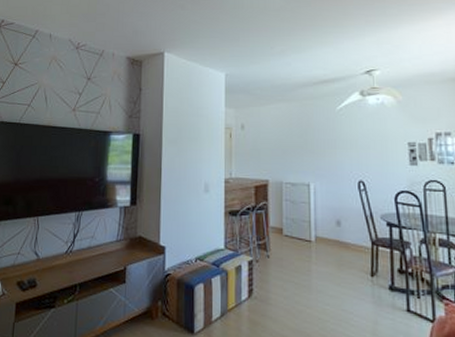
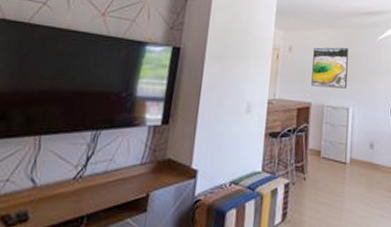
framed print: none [267,121,306,164] -> present [311,47,348,89]

